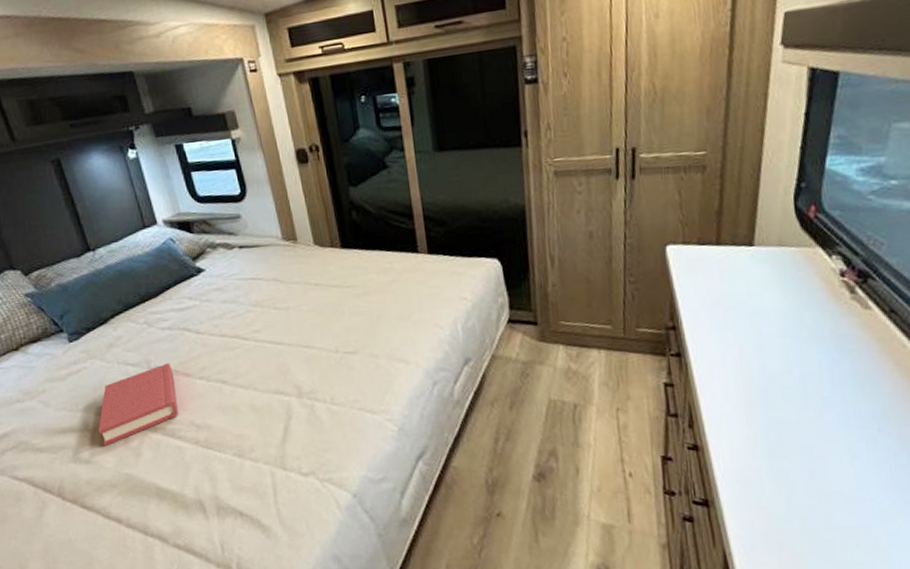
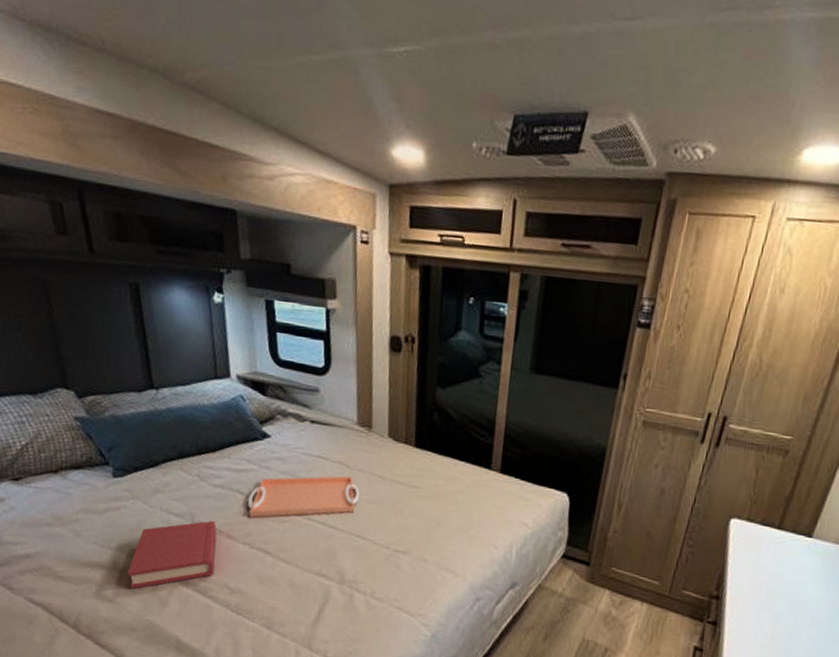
serving tray: none [195,290,299,352] -> present [247,476,359,518]

